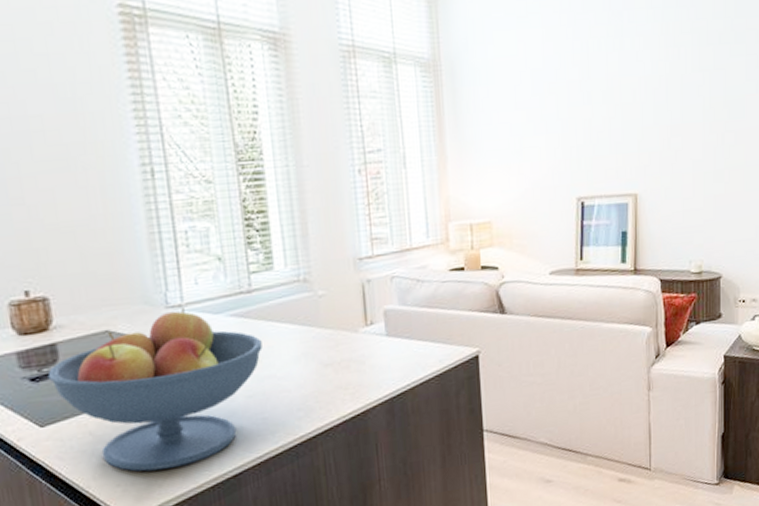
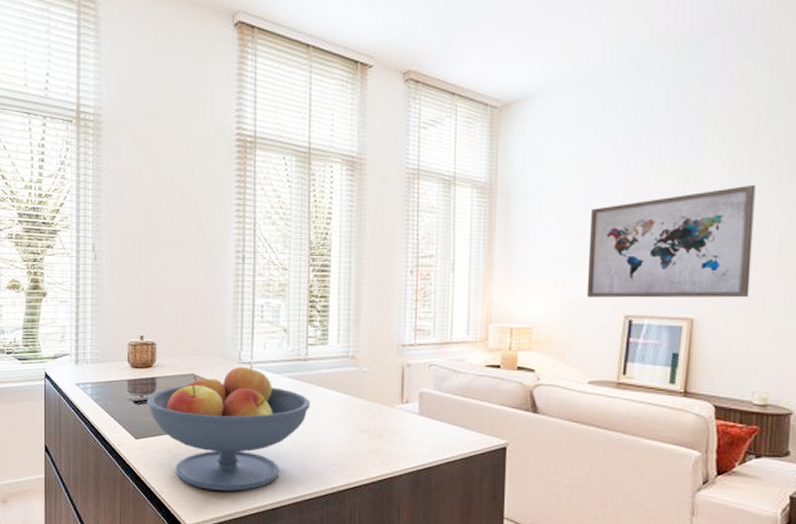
wall art: none [537,49,682,182] -> present [586,184,756,298]

